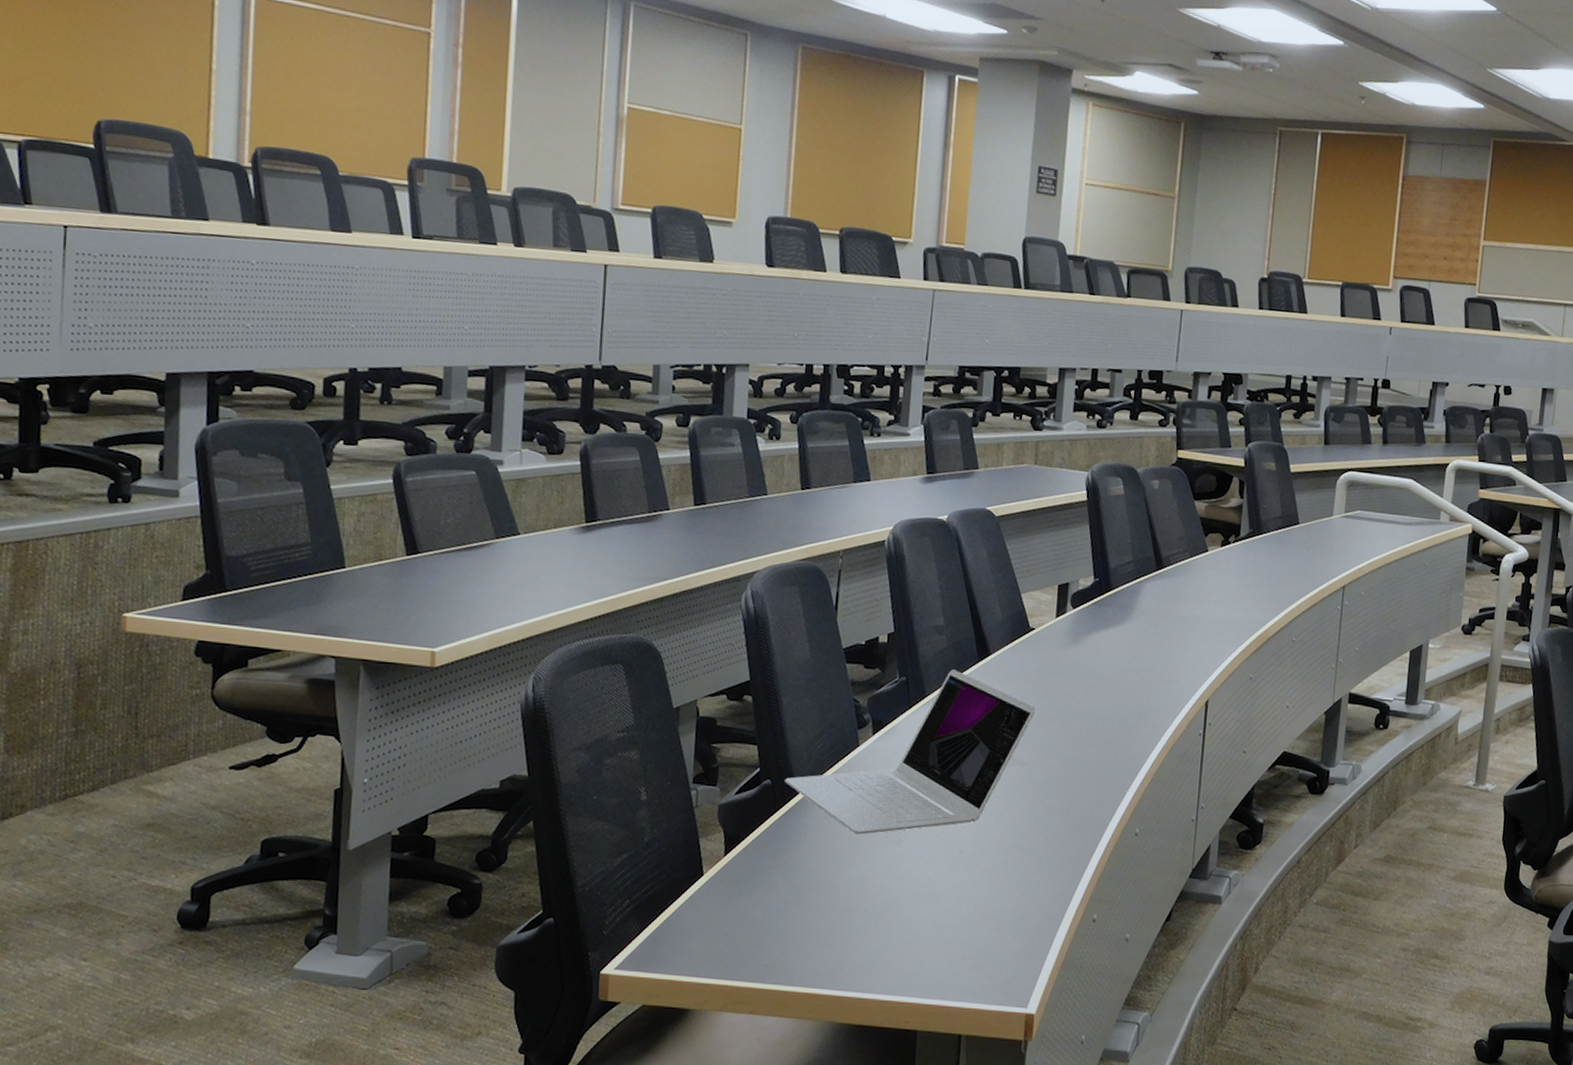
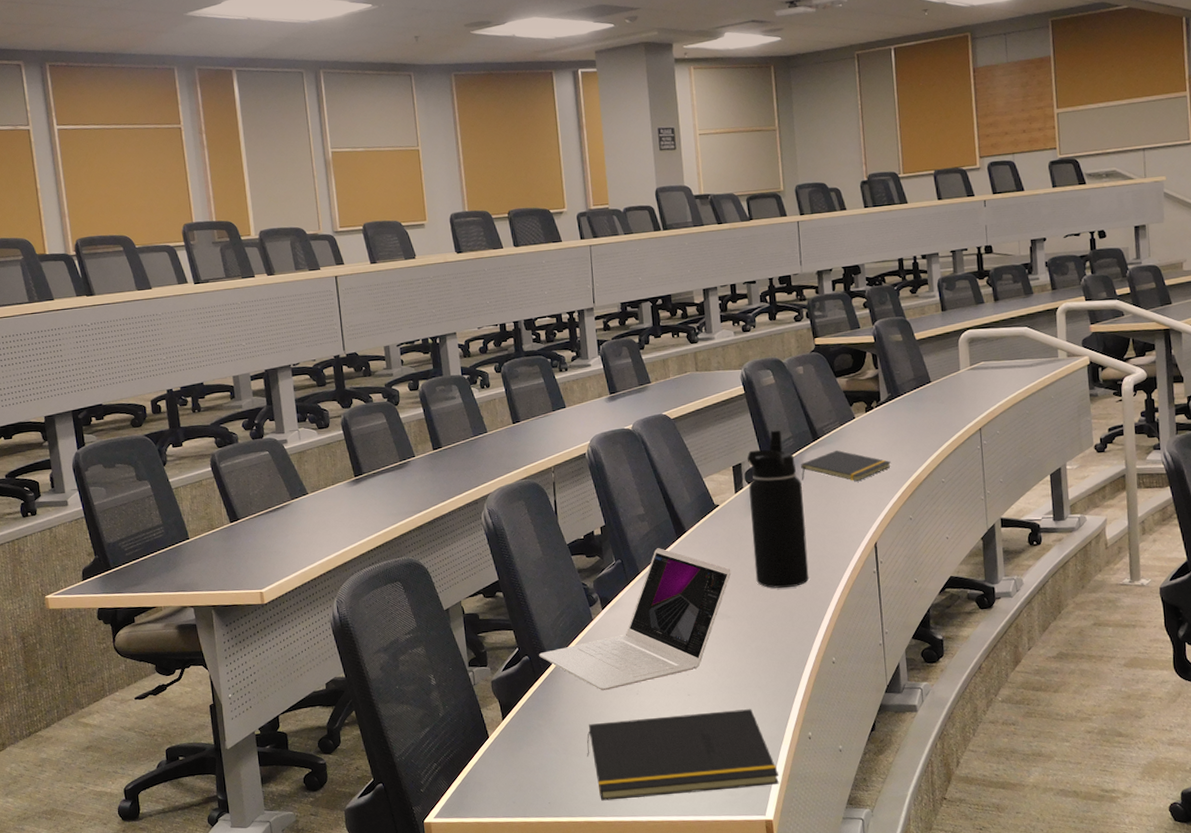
notepad: none [822,873,1051,973] -> present [586,709,779,801]
water bottle: none [1063,550,1135,739] -> present [746,430,809,589]
notepad: none [1135,584,1239,626] -> present [801,450,891,482]

